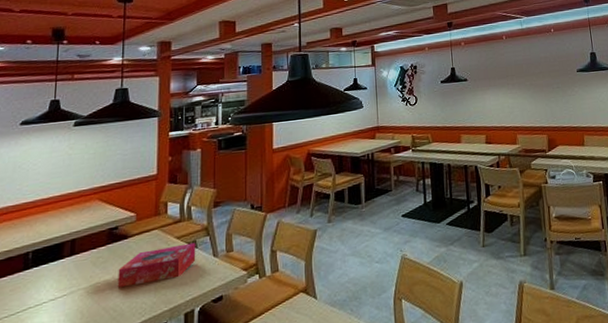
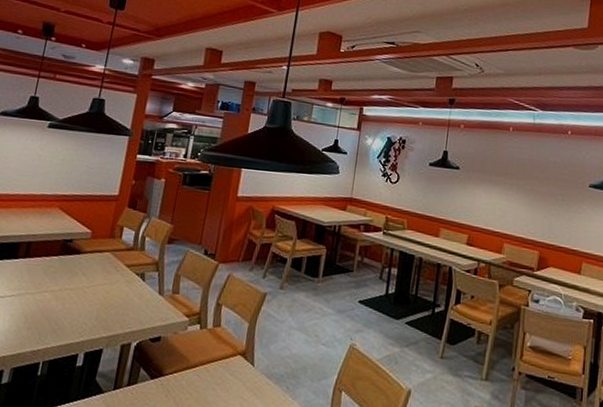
tissue box: present [117,242,196,288] -> none [63,271,144,307]

